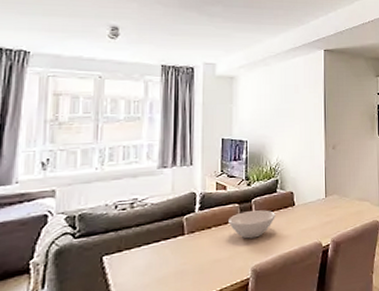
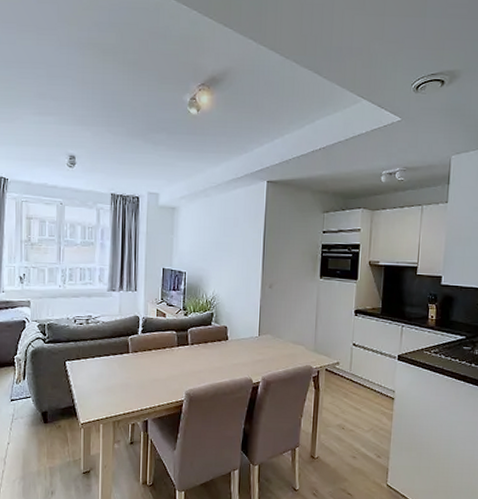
bowl: present [228,210,275,239] -> none [167,339,209,365]

